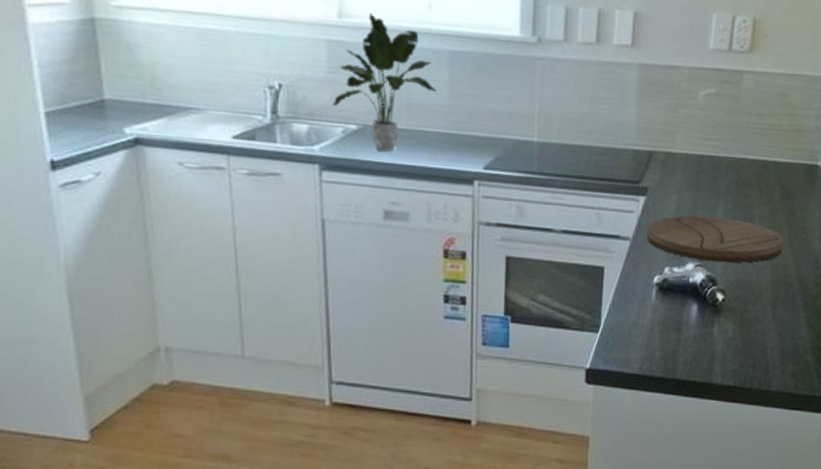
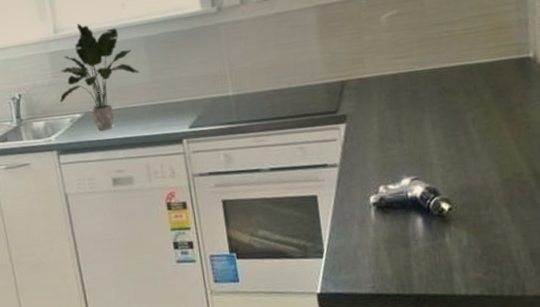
cutting board: present [647,215,783,263] -> none [353,127,507,174]

